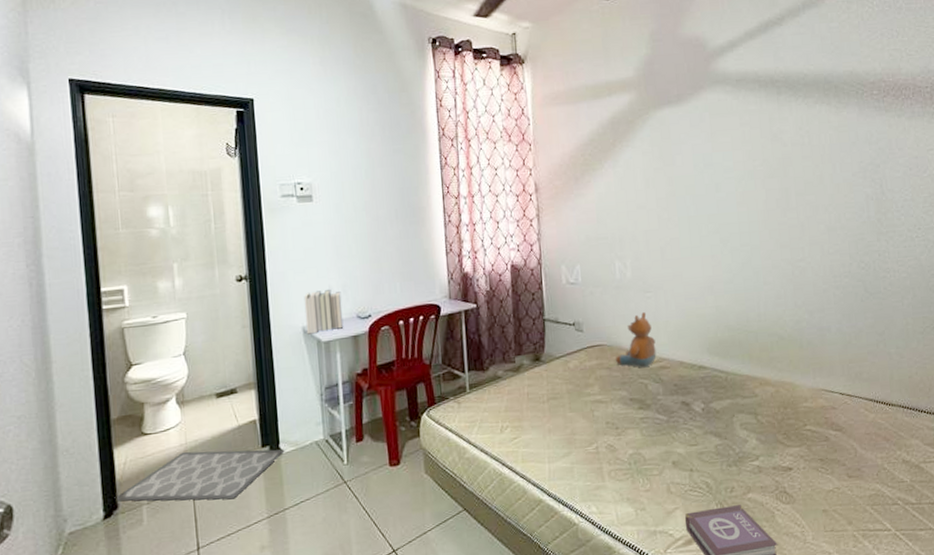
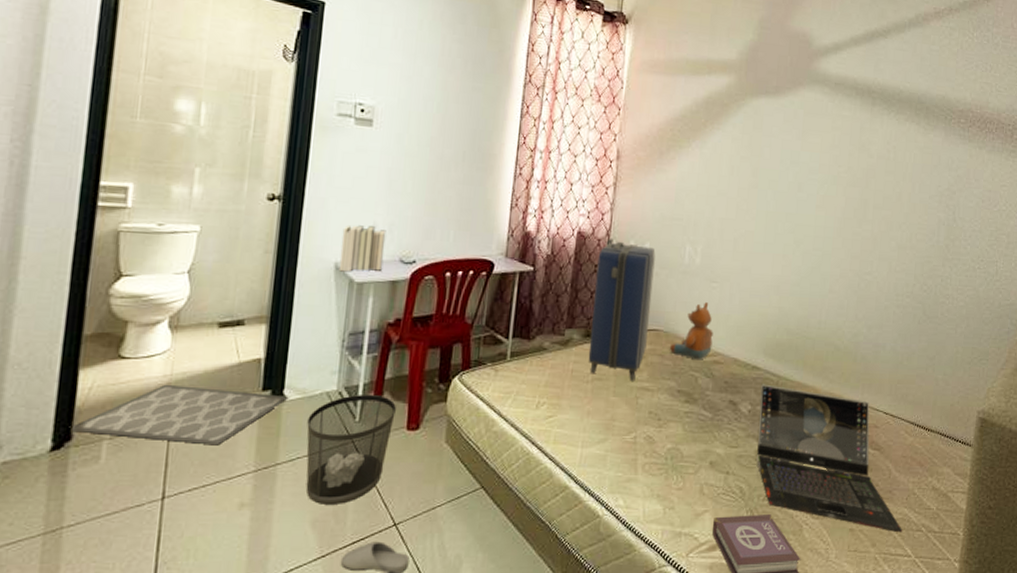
waste bin: none [303,438,377,540] -> present [306,394,396,504]
suitcase: none [533,266,593,396] -> present [588,237,656,381]
laptop computer: none [710,381,879,509] -> present [756,384,903,533]

